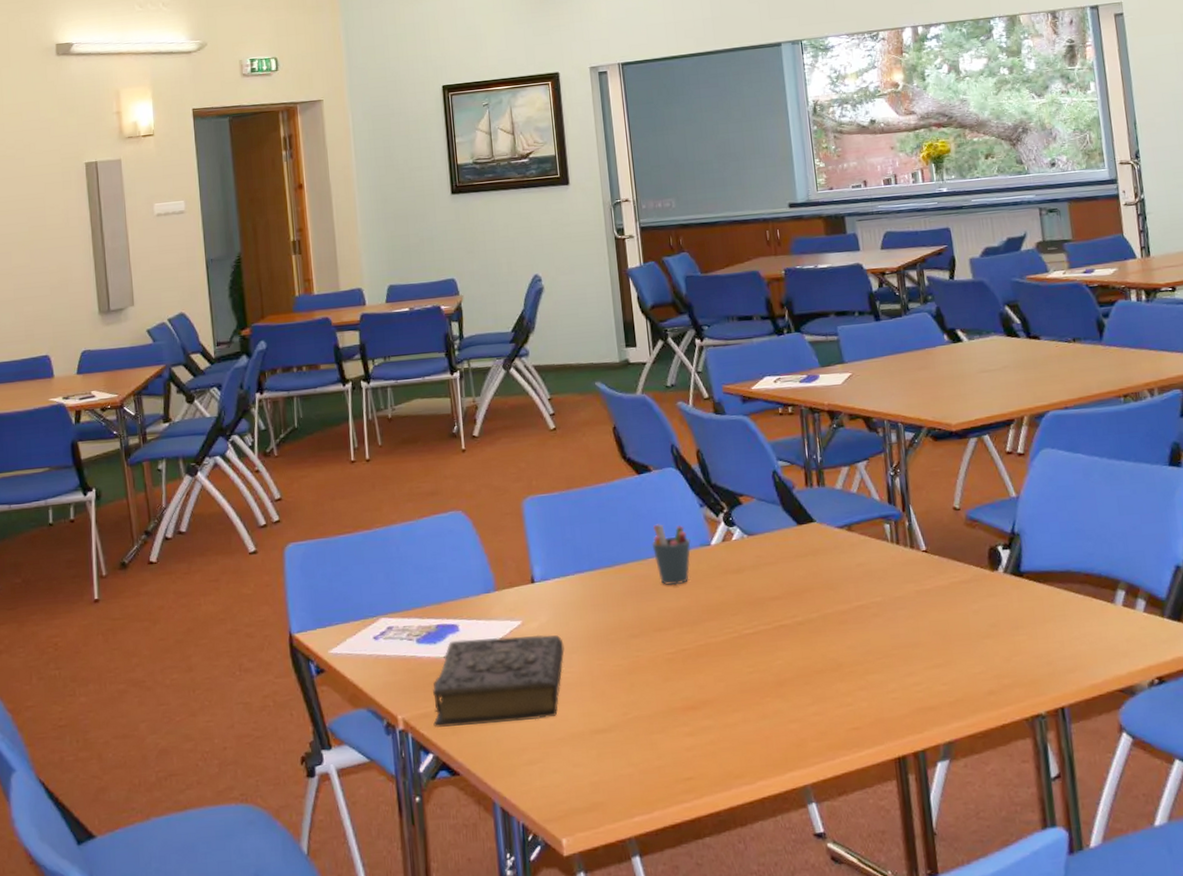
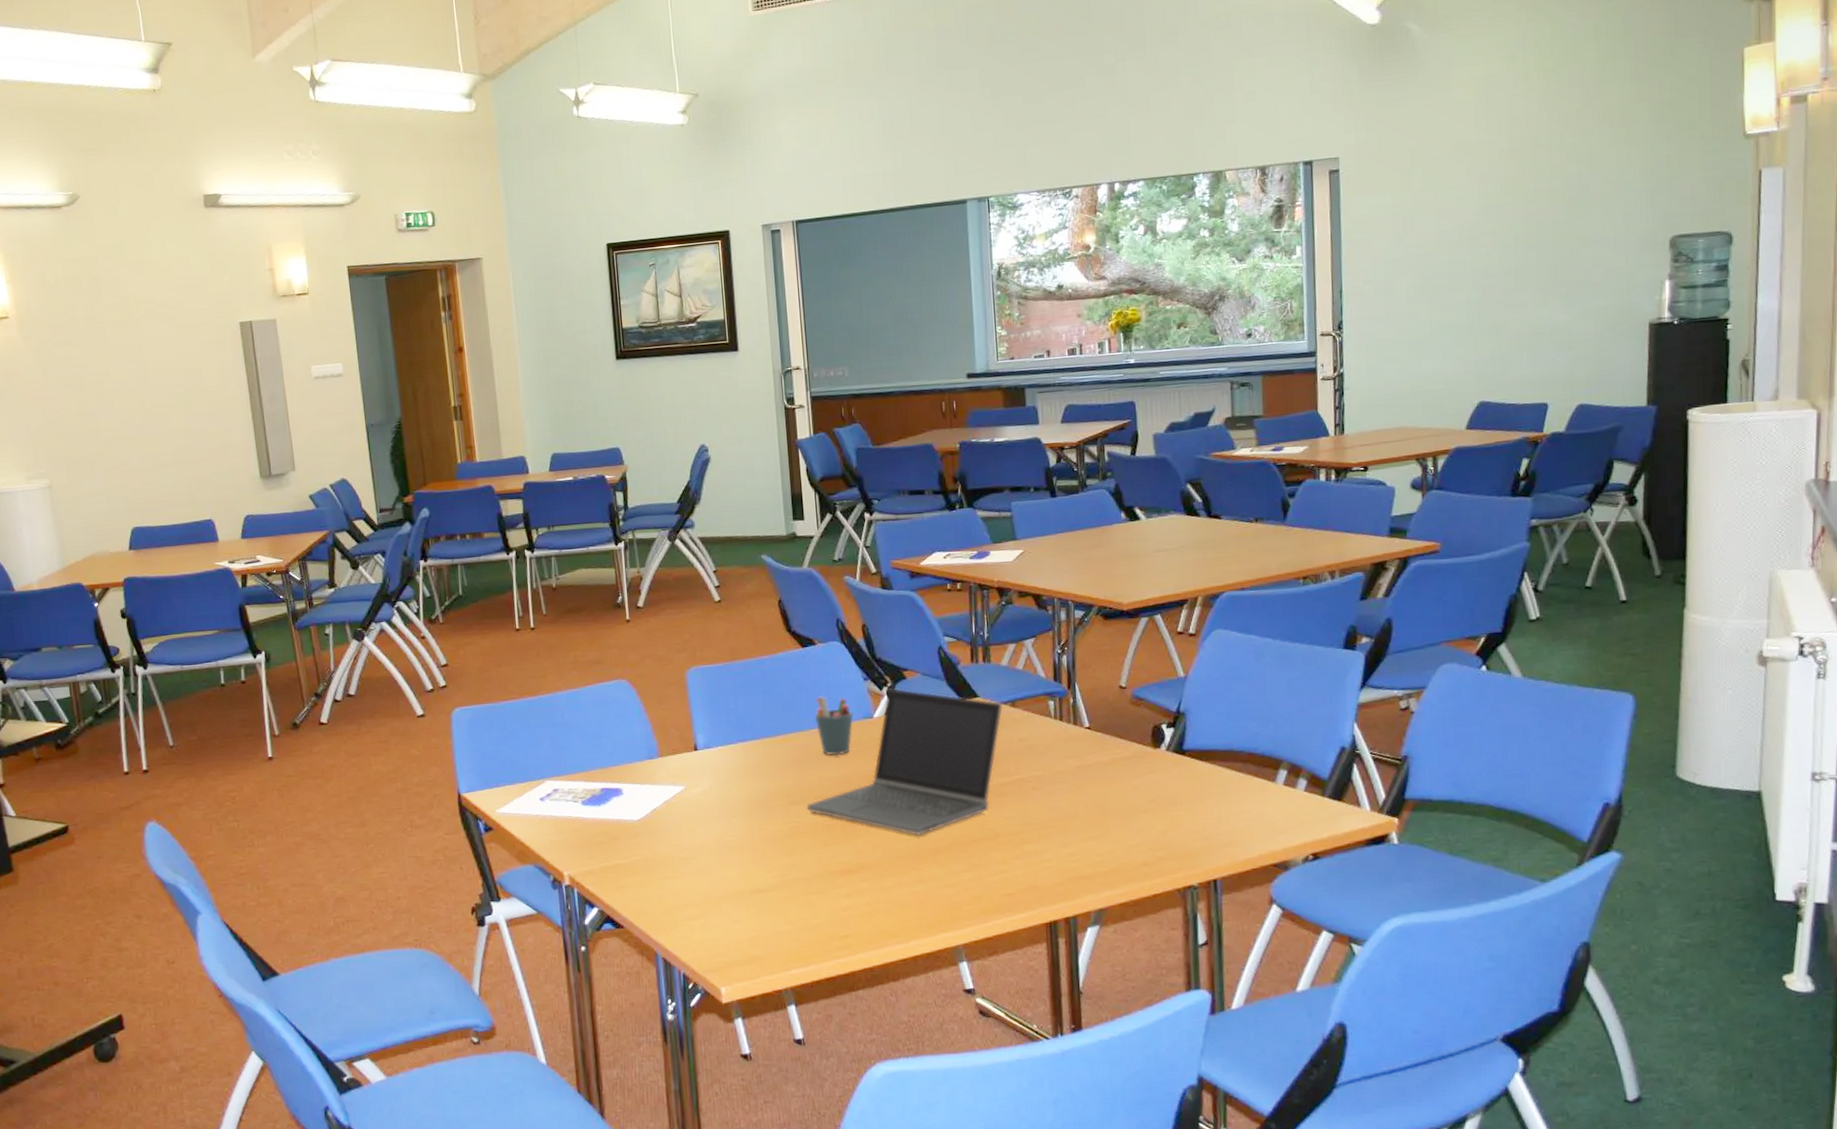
book: present [433,634,565,728] -> none [598,799,726,884]
laptop computer: none [646,513,840,669] -> present [806,687,1004,837]

